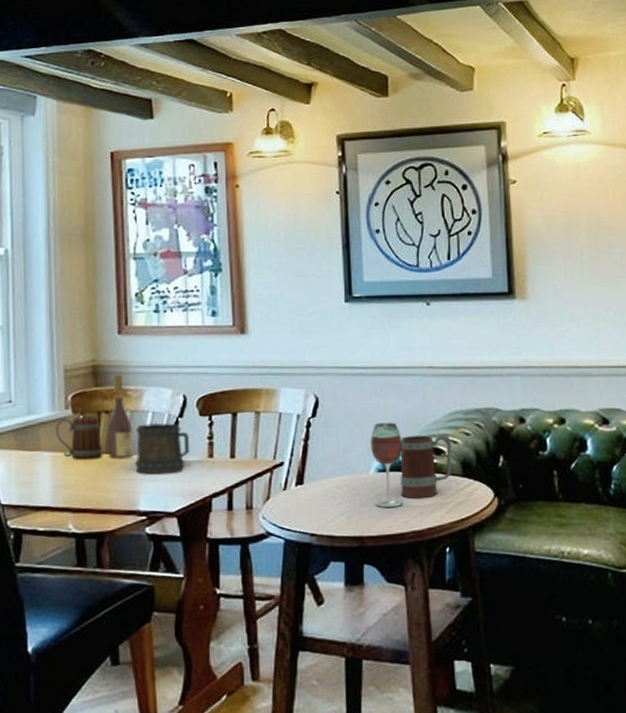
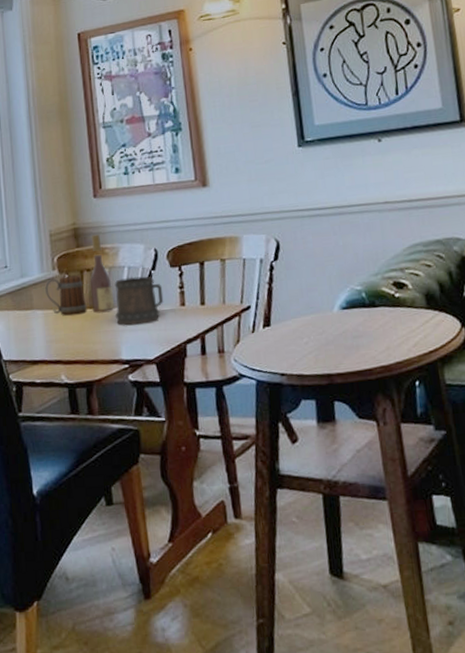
wineglass: present [370,422,403,507] -> none [331,259,369,345]
beer mug: present [400,434,452,500] -> none [362,267,416,335]

